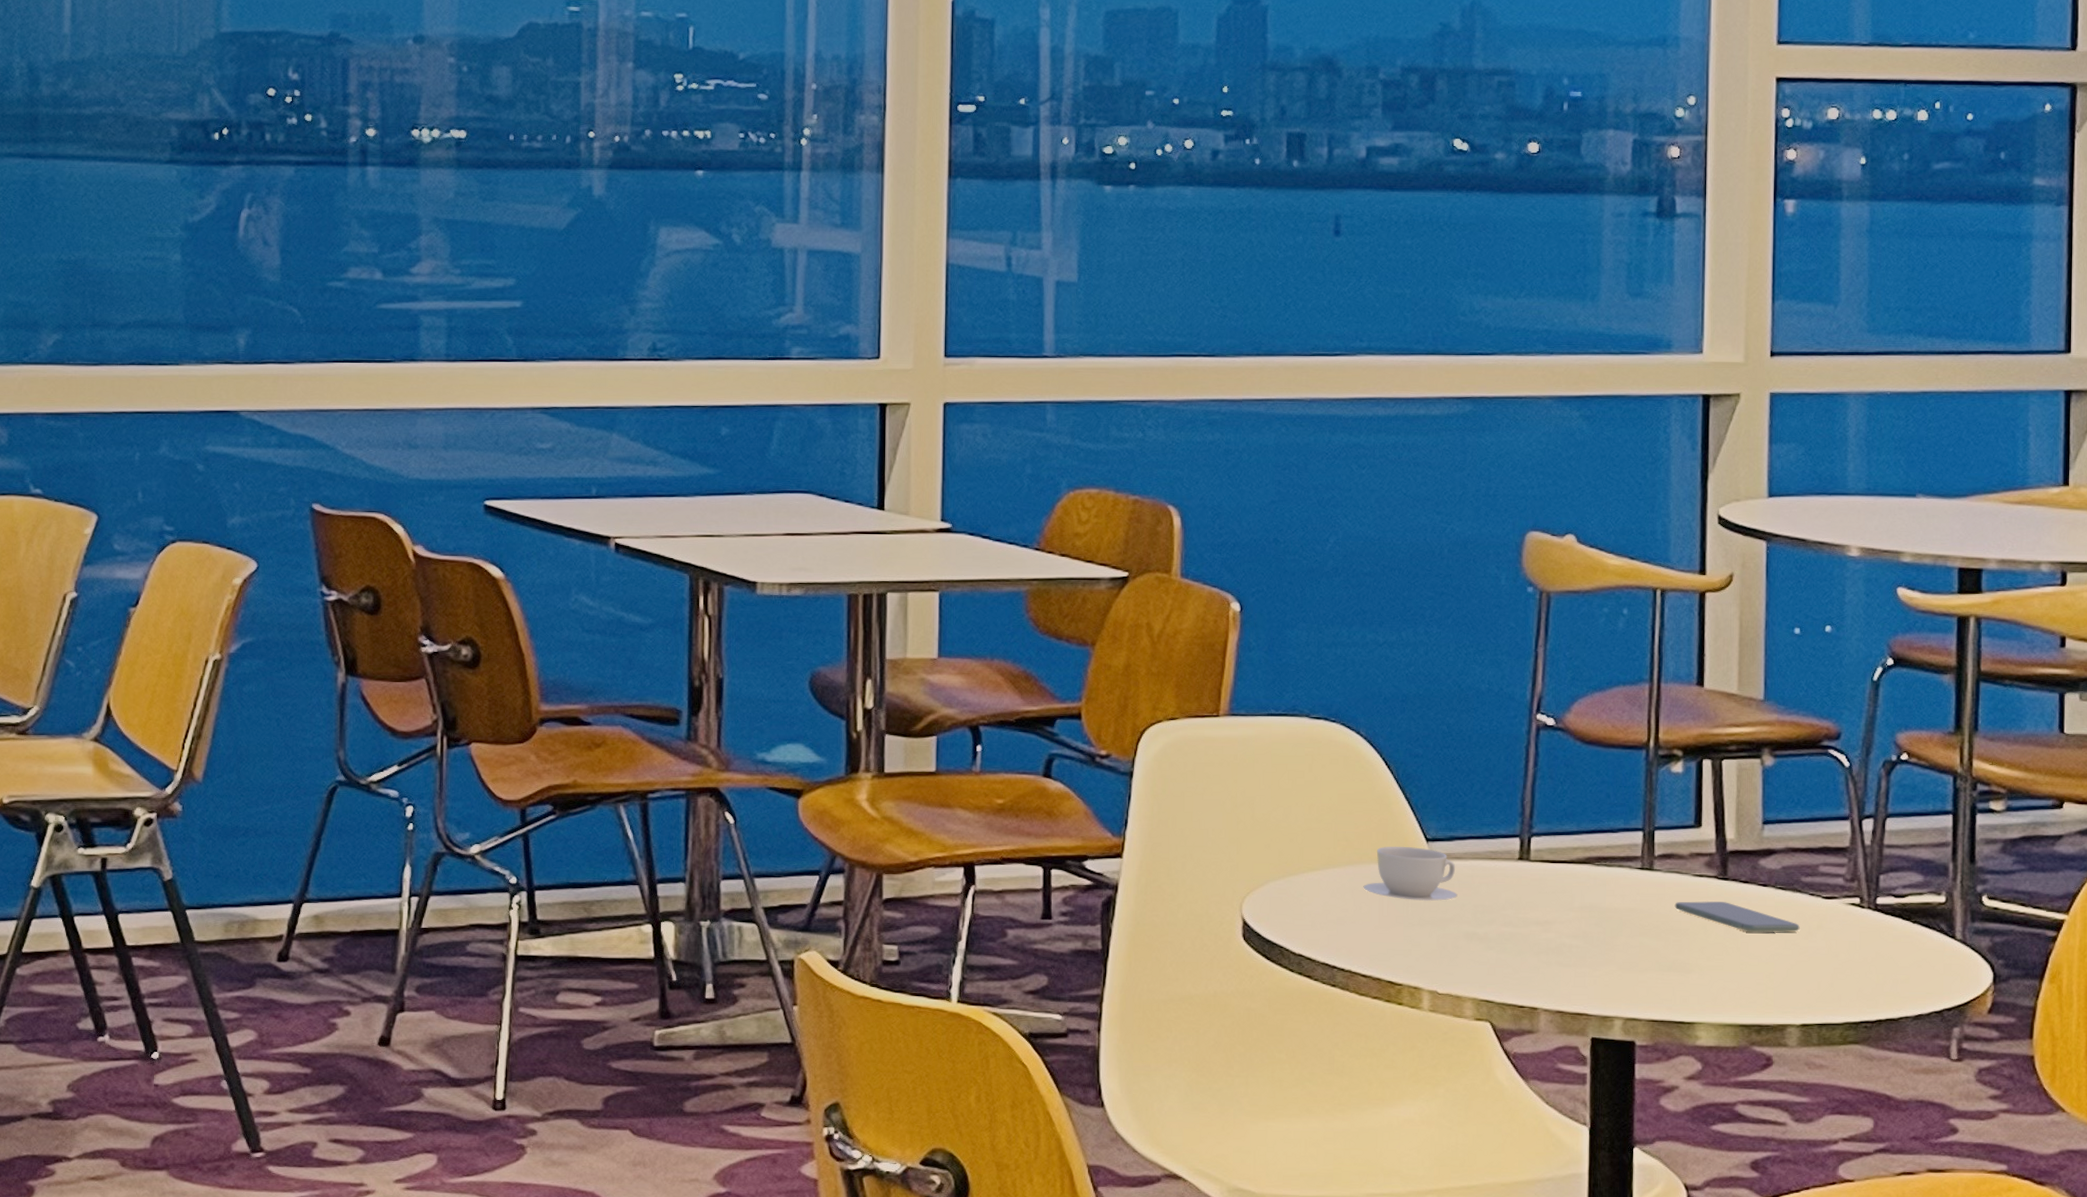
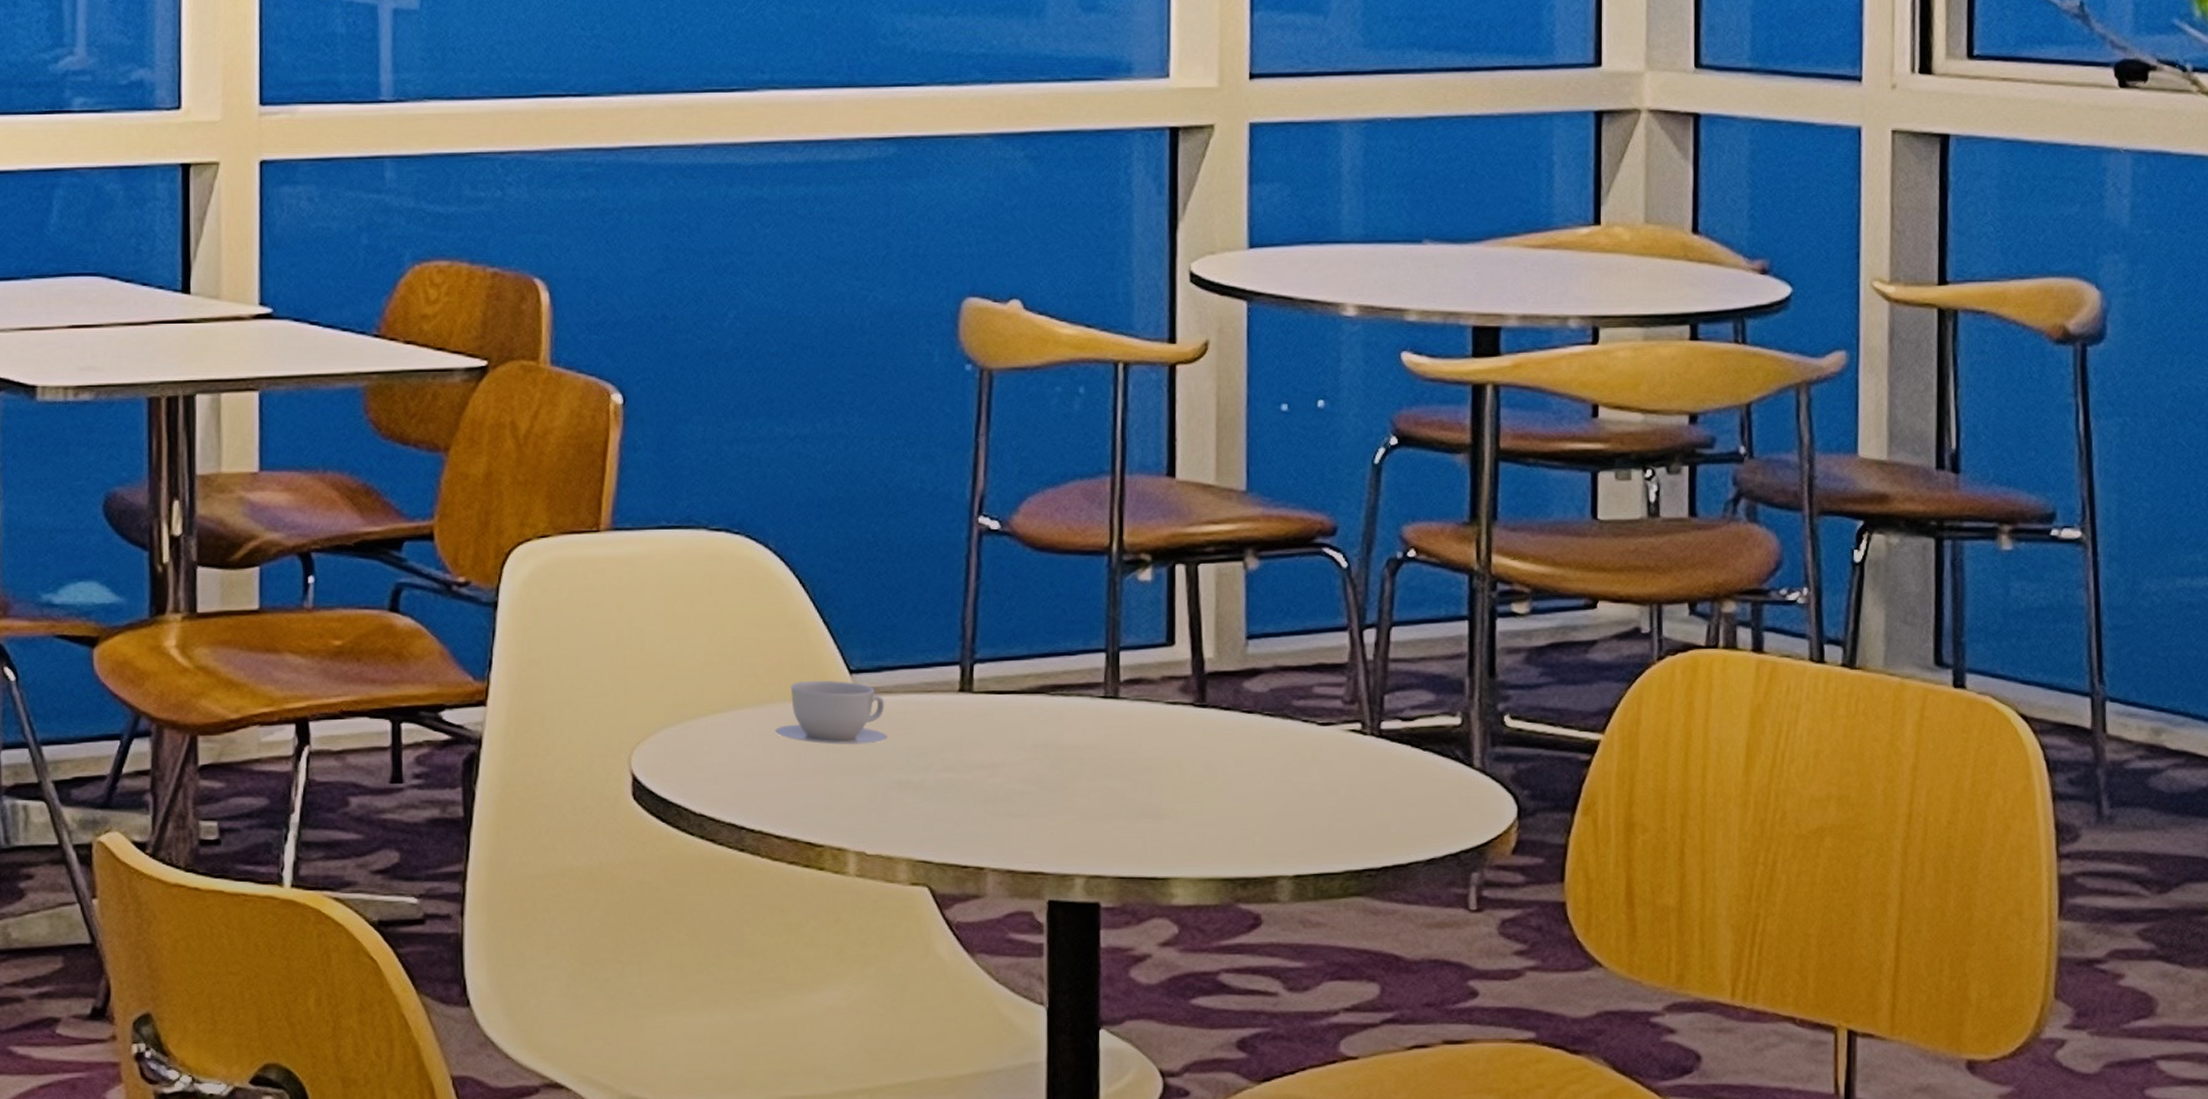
smartphone: present [1674,901,1800,933] -> none [1144,733,1292,769]

